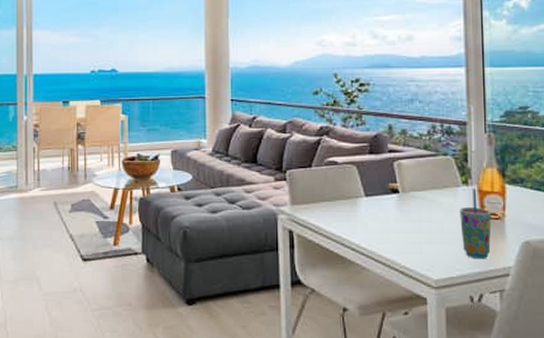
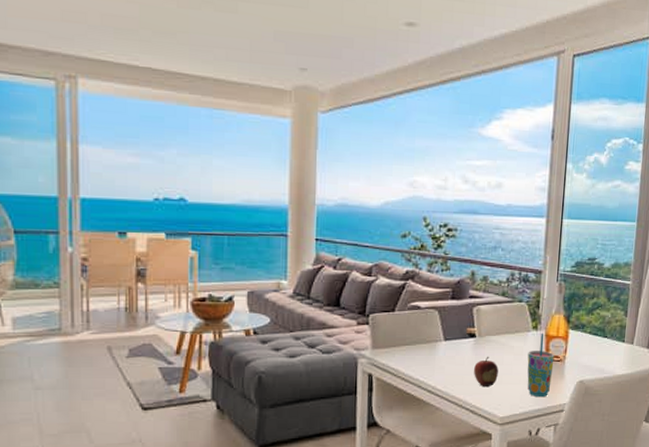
fruit: none [400,213,428,247] -> present [474,356,498,388]

